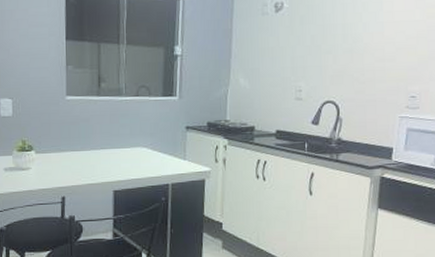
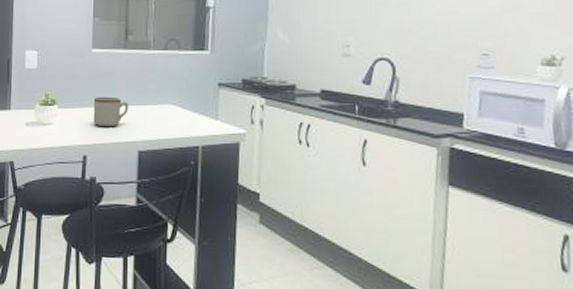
mug: none [69,141,103,170] -> present [93,96,128,127]

